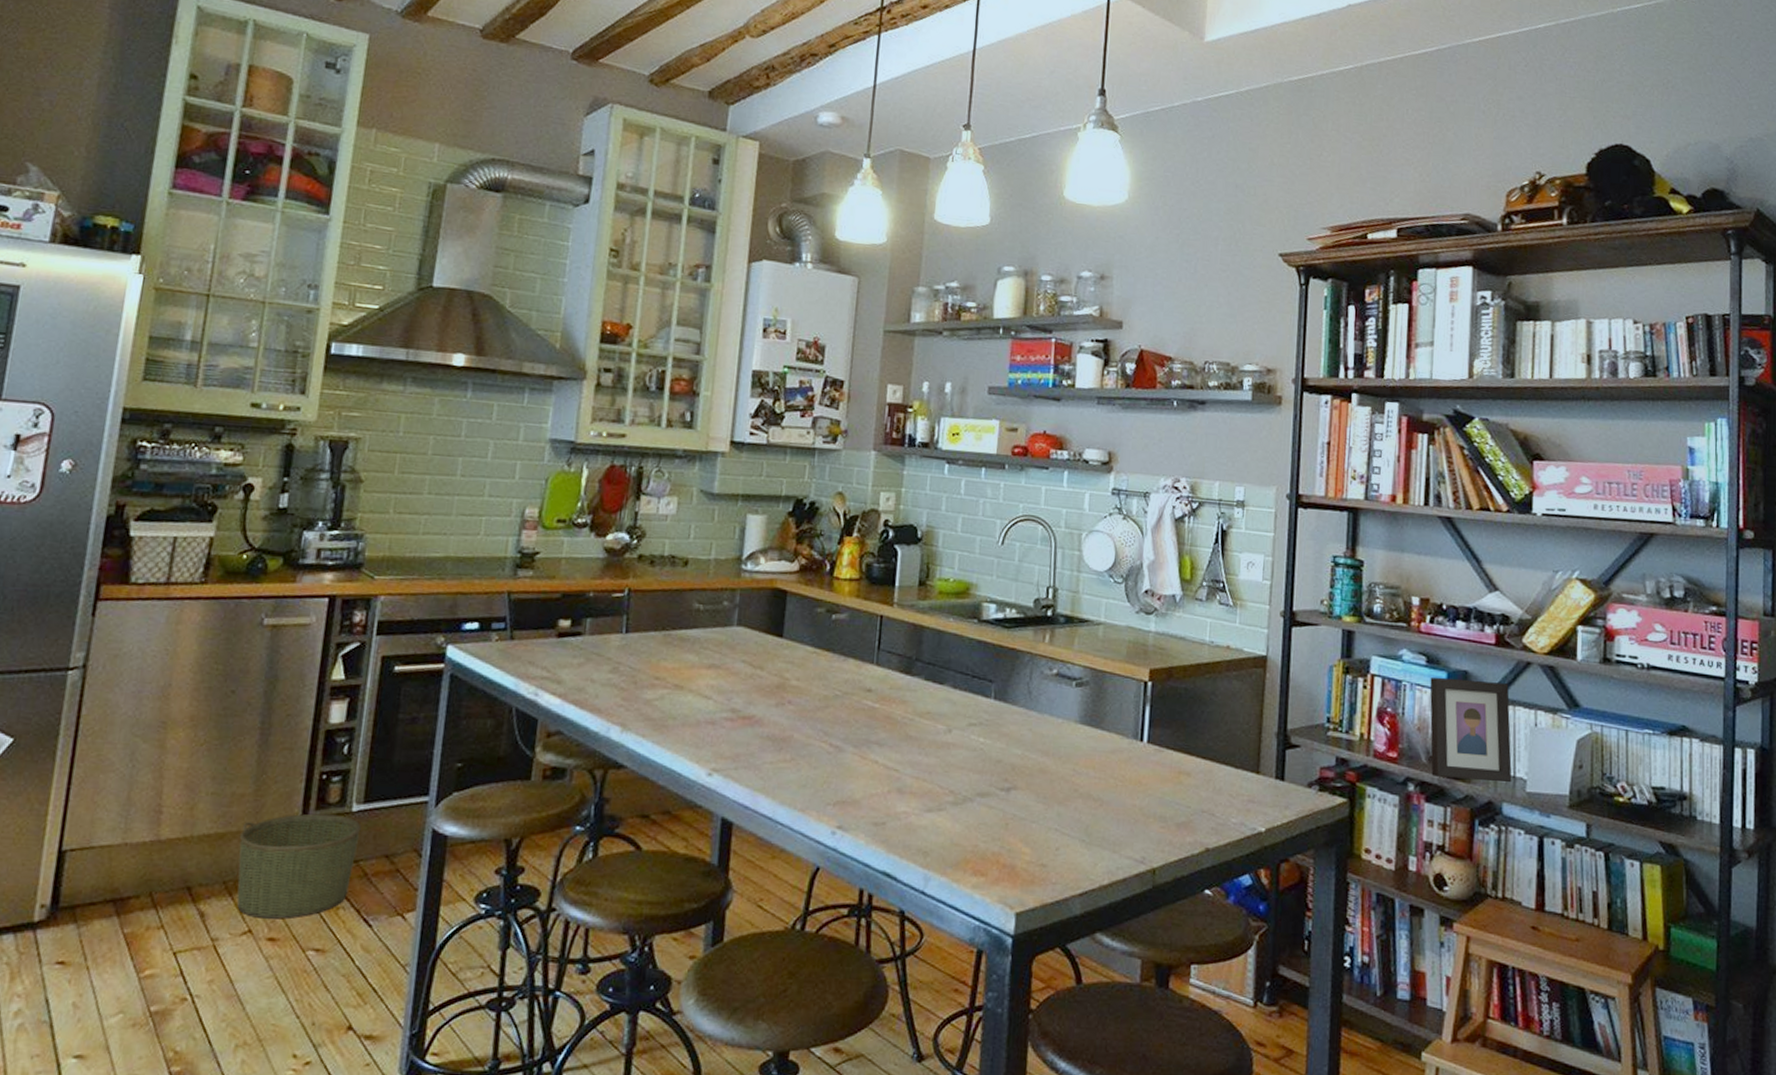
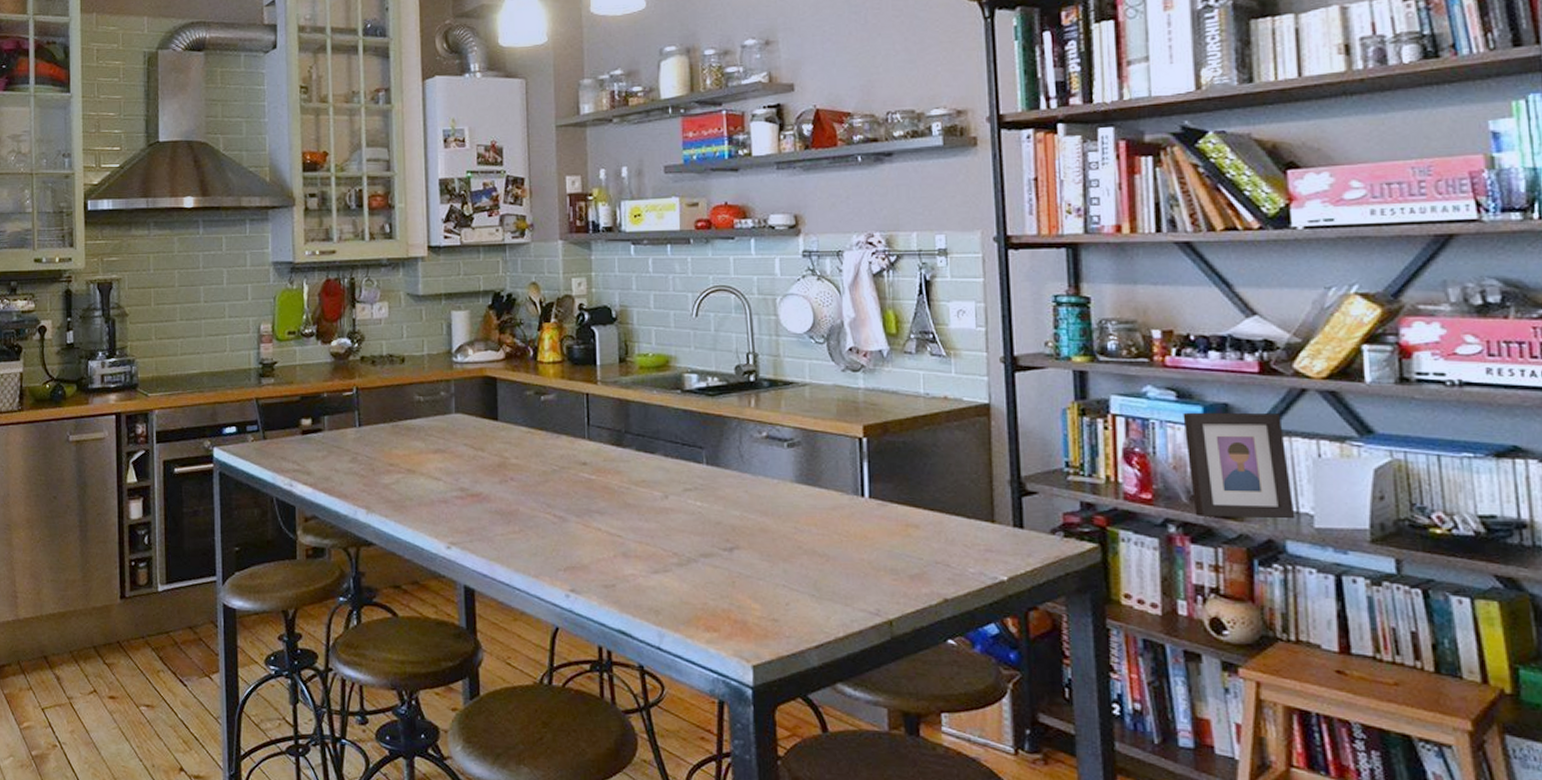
basket: present [236,813,361,919] -> none [76,594,167,681]

